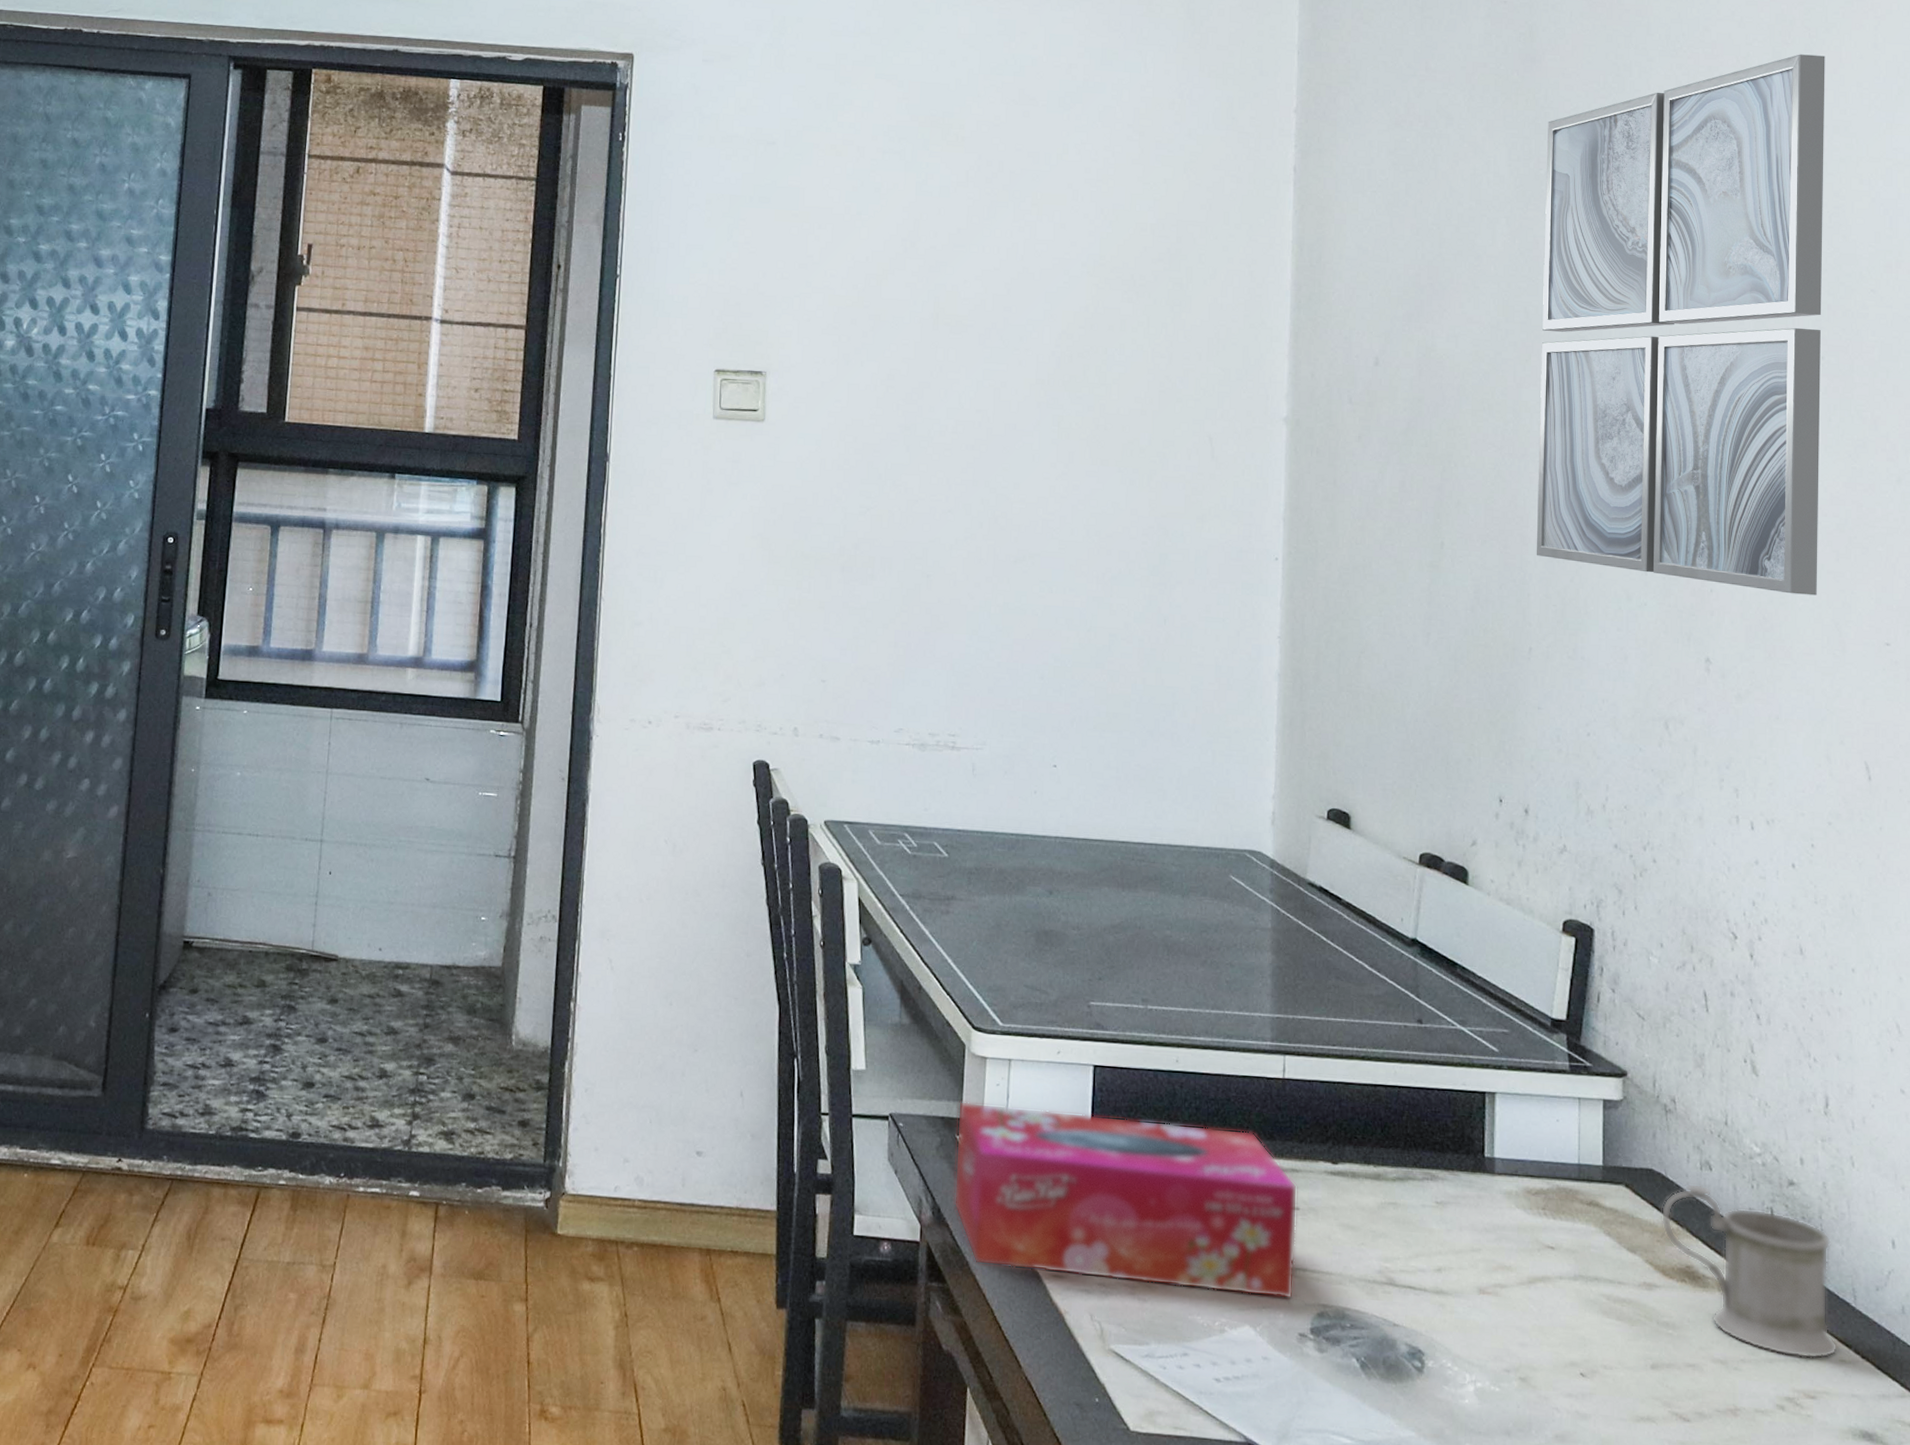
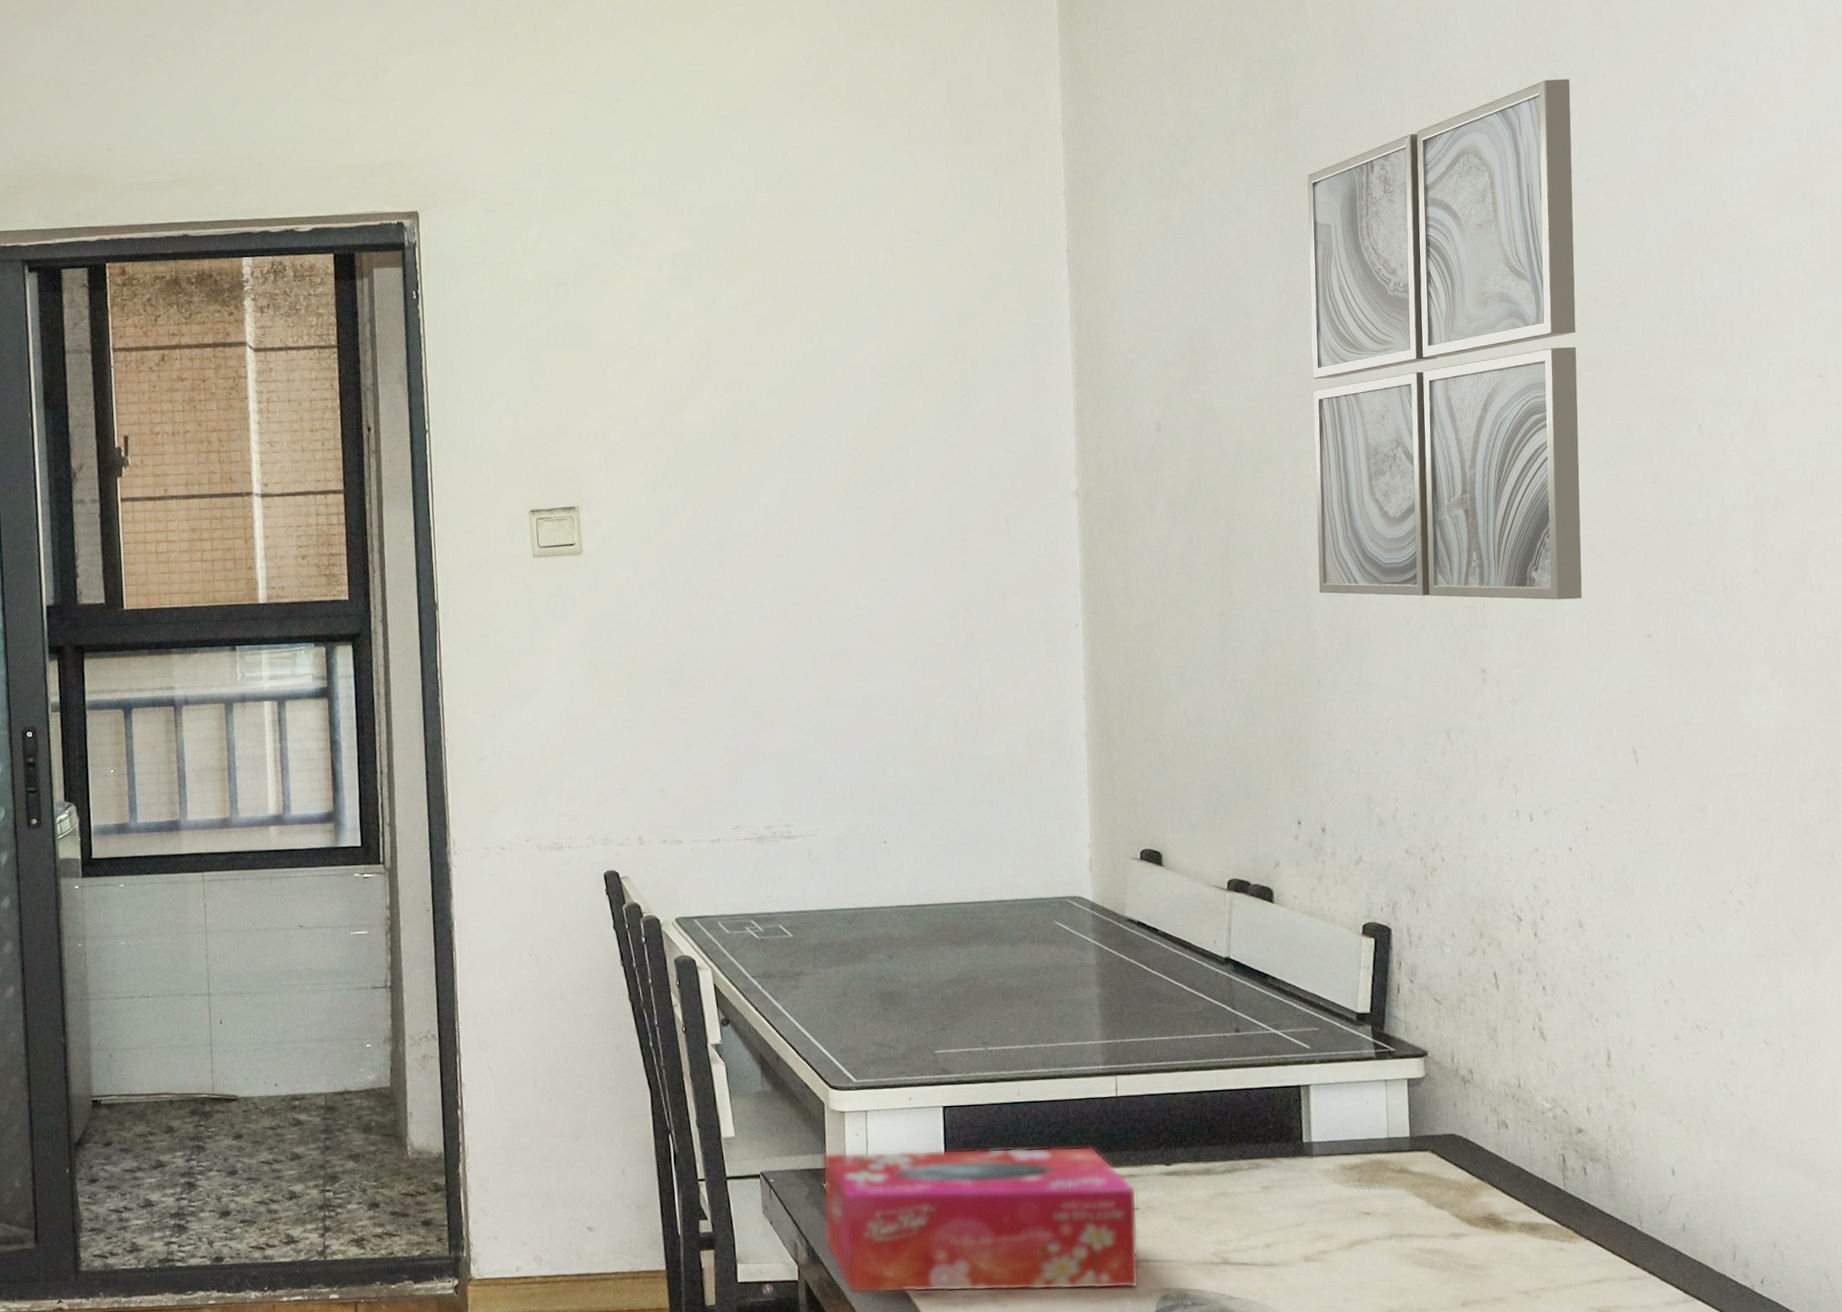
mug: present [1661,1183,1839,1359] -> none [1464,1141,1628,1280]

